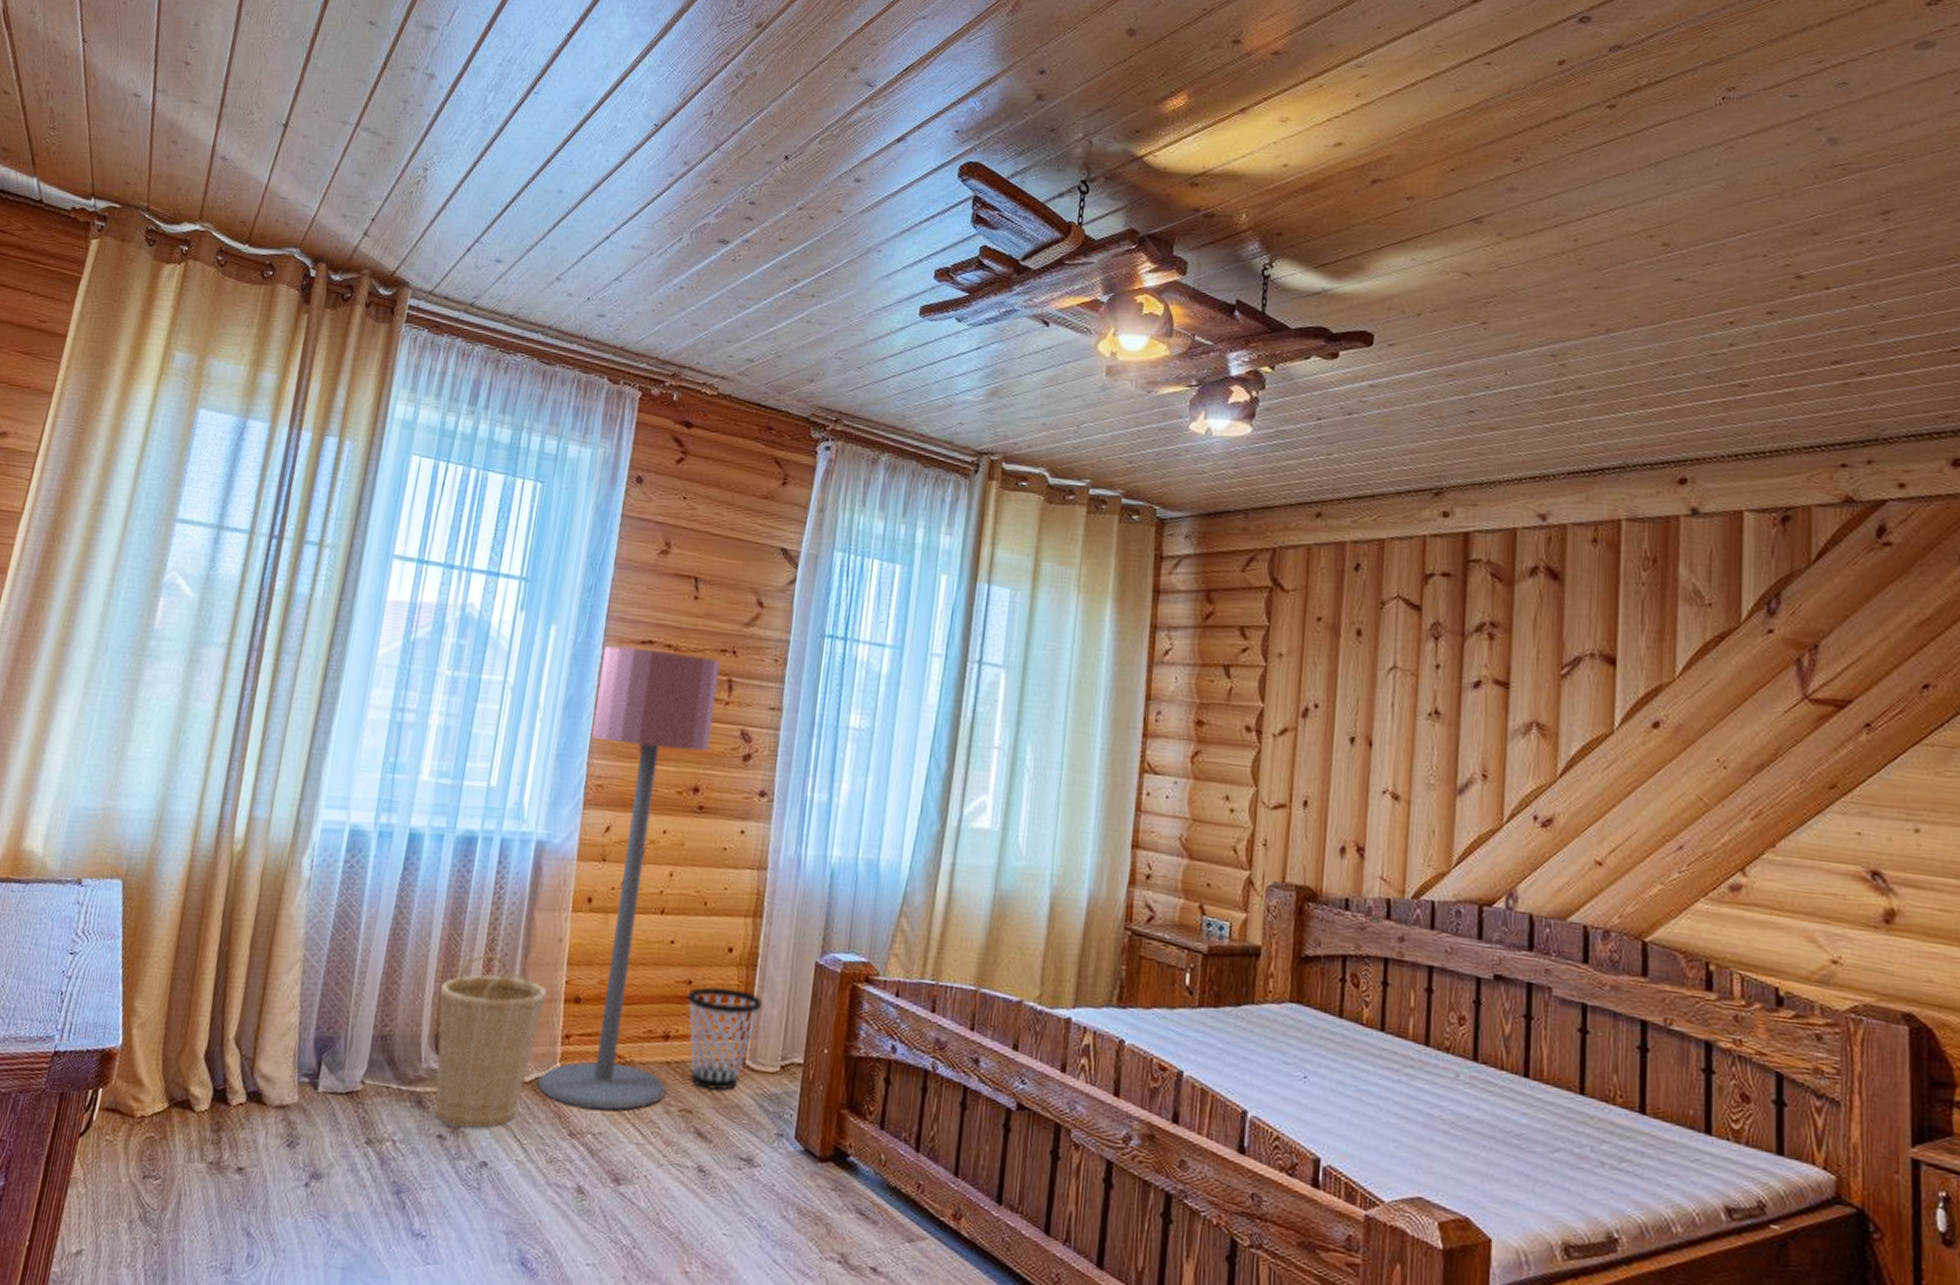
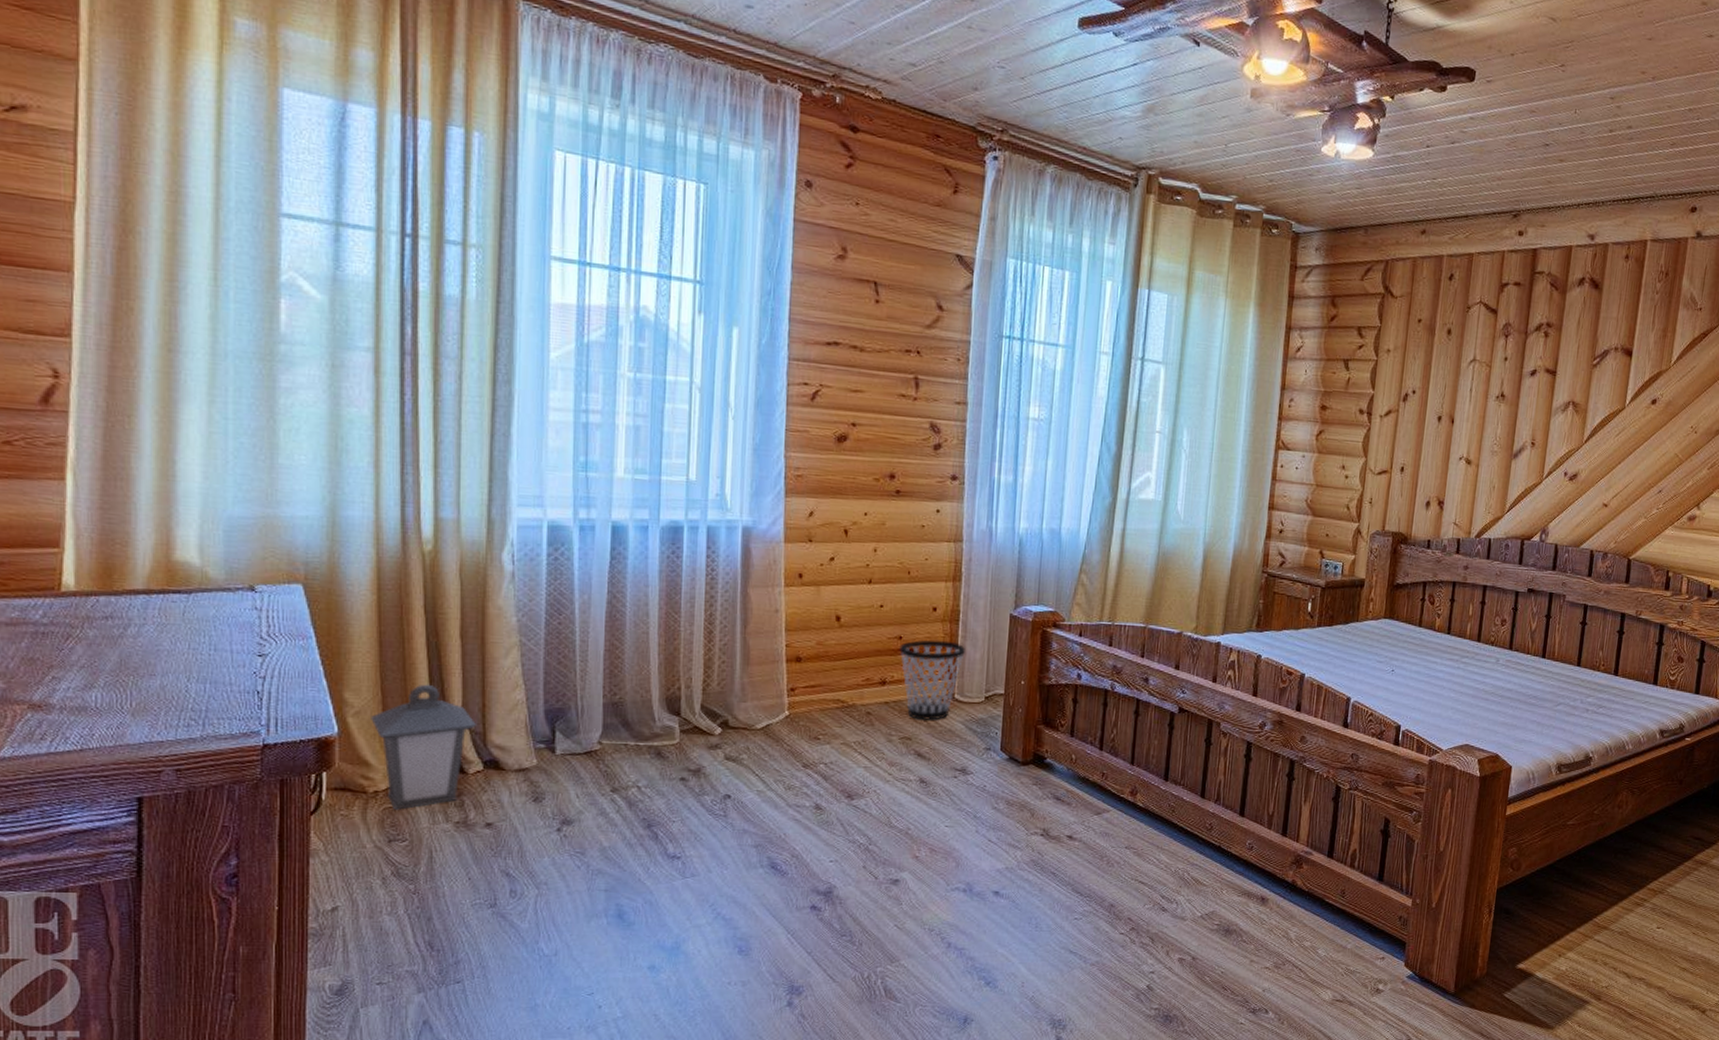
lantern: none [152,997,249,1141] -> present [371,684,478,810]
basket: present [434,954,547,1129] -> none [665,627,769,770]
floor lamp: present [538,645,721,1111] -> none [769,347,906,746]

